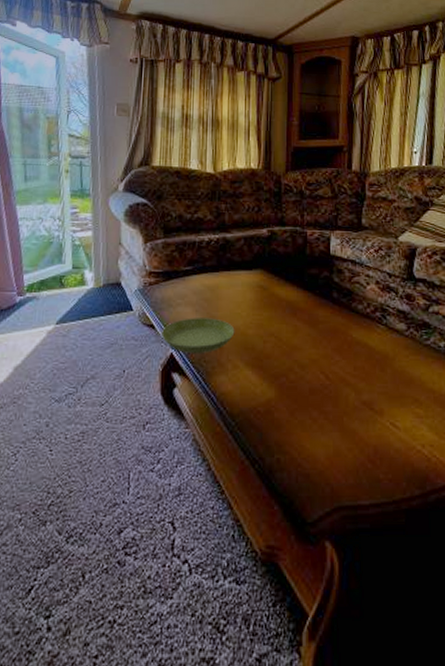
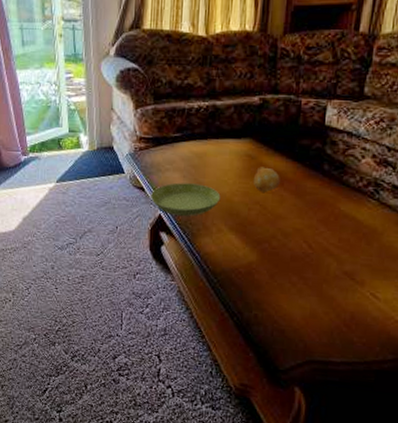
fruit: none [267,297,293,323] -> present [254,167,280,192]

